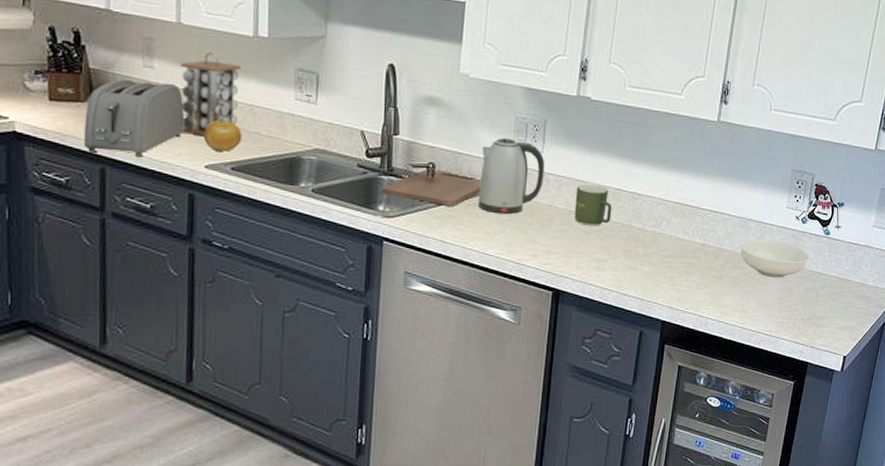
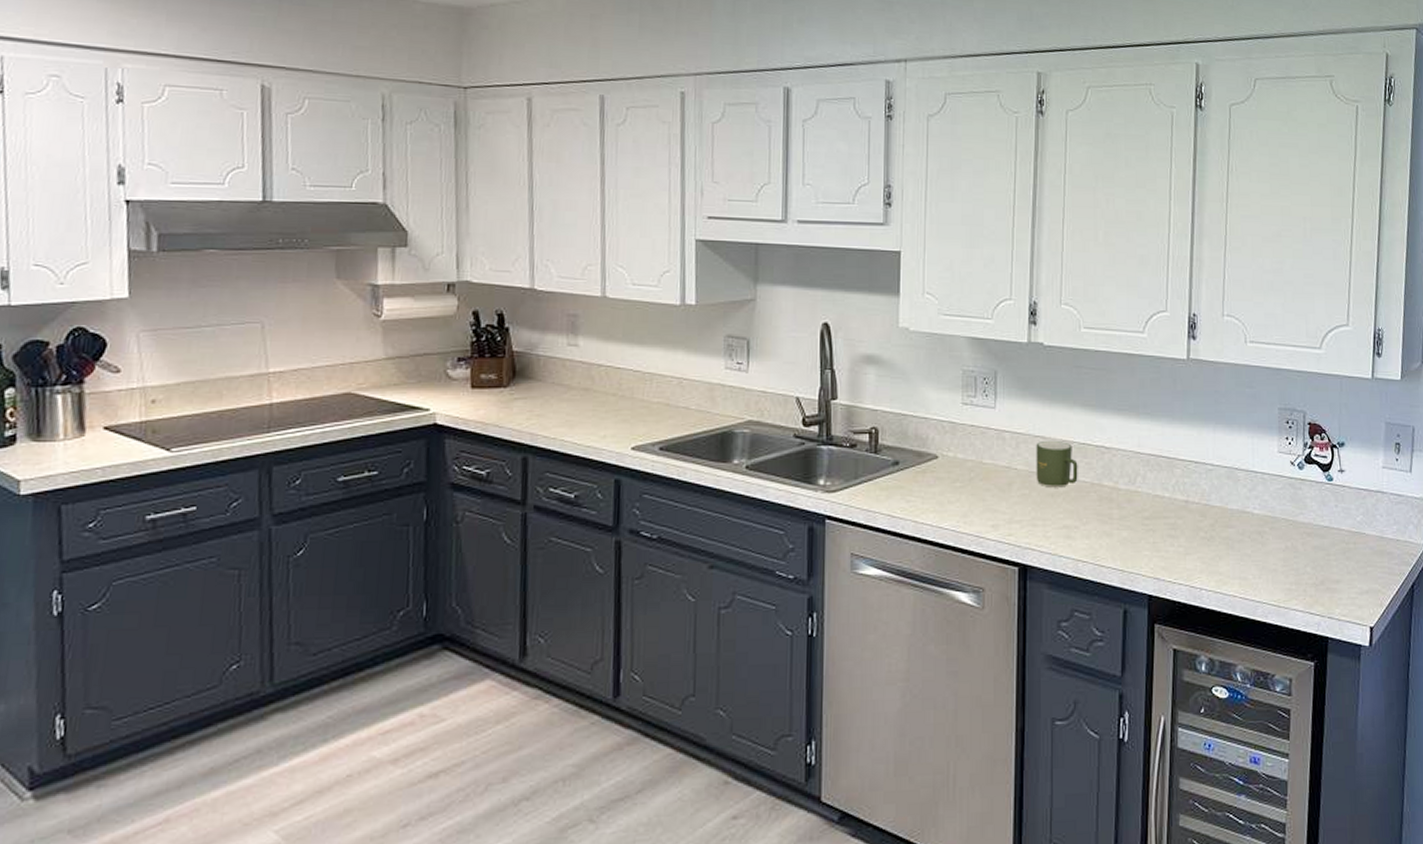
toaster: present [83,79,185,157] -> none [505,360,611,443]
spice rack: present [180,51,241,137] -> none [606,324,668,416]
fruit: present [204,120,242,151] -> none [630,397,671,430]
cutting board: present [381,168,482,206] -> none [821,434,930,475]
kettle: present [477,137,545,214] -> none [927,394,999,479]
bowl: present [740,240,810,278] -> none [1229,492,1313,536]

